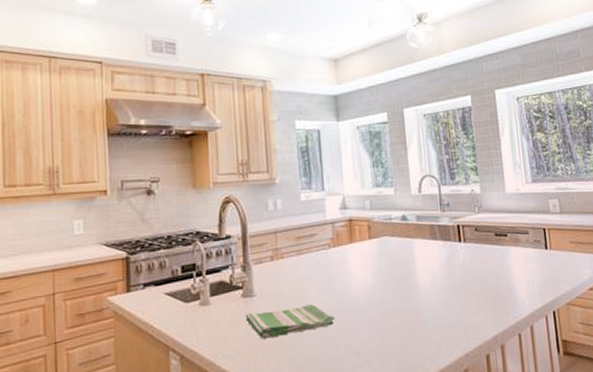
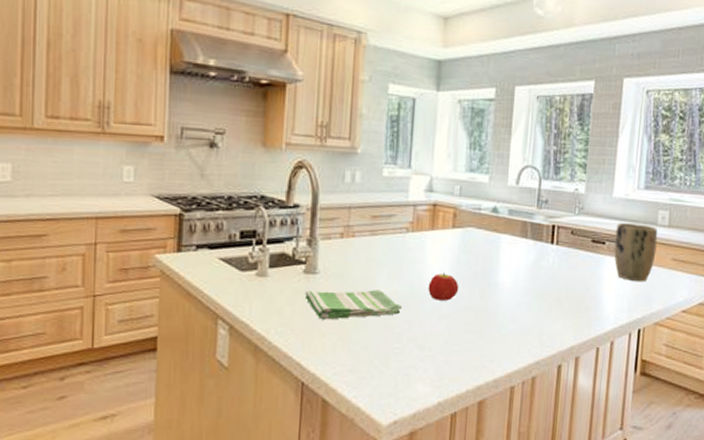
fruit: none [355,280,384,308] -> present [428,272,459,301]
plant pot: none [514,214,555,267] -> present [614,223,658,282]

